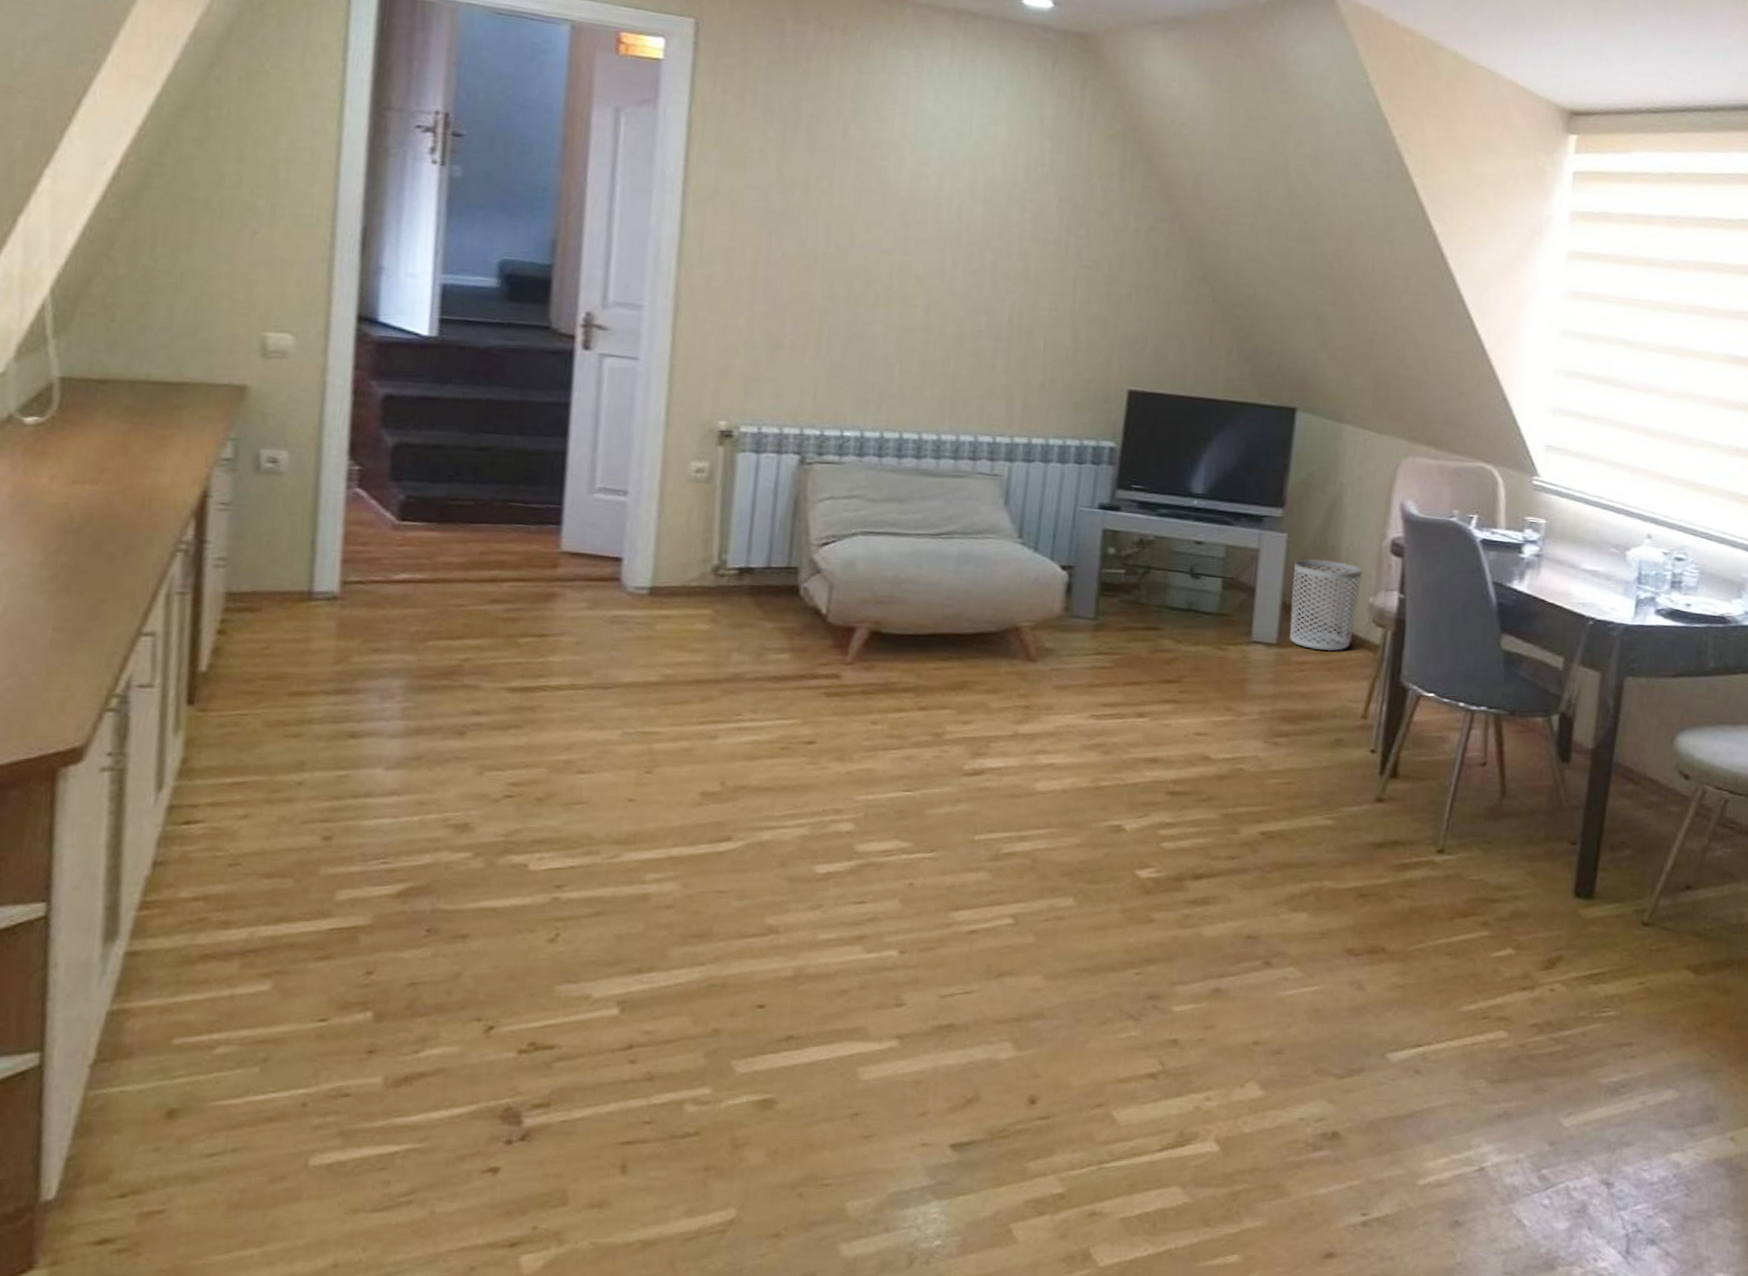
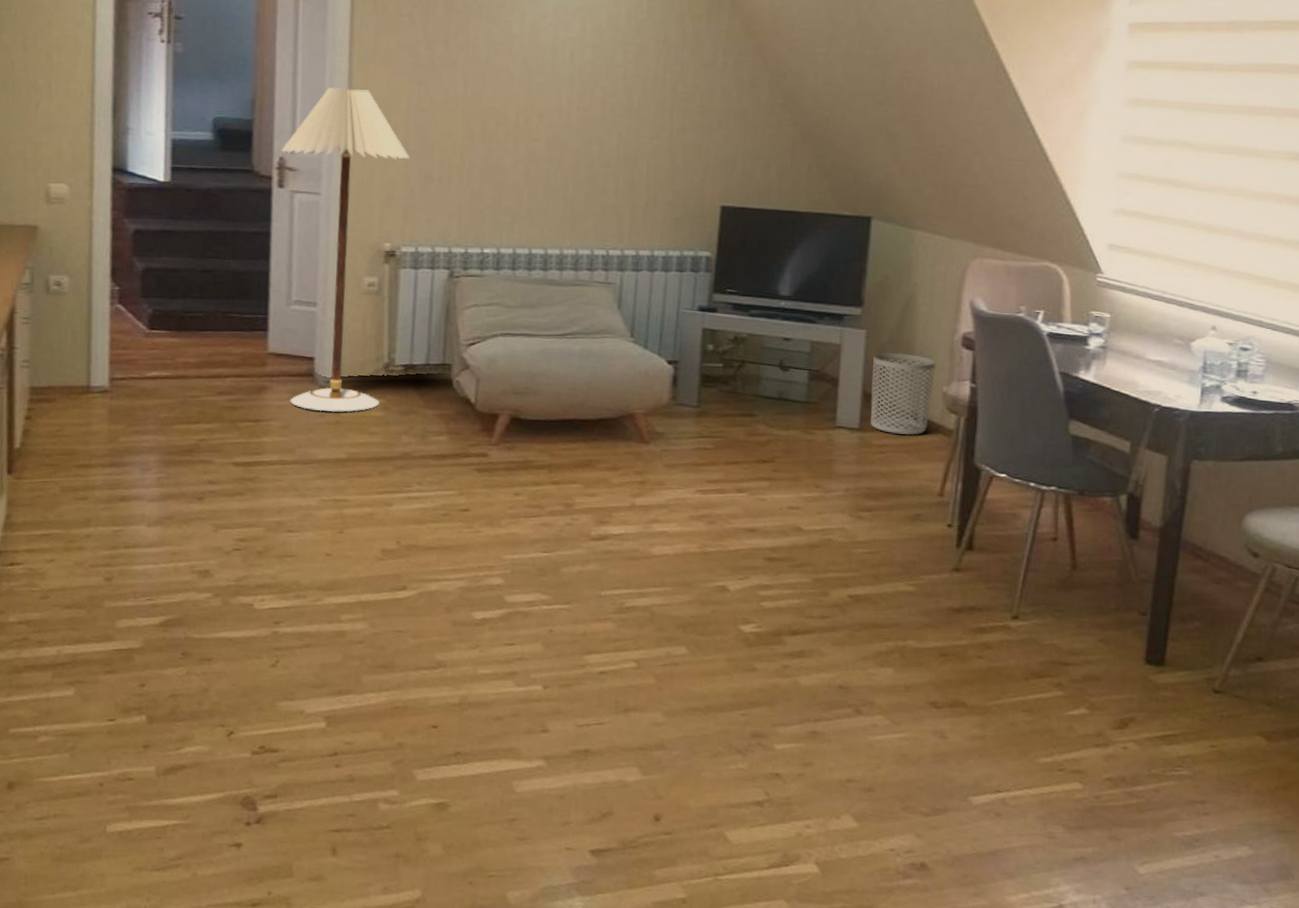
floor lamp: none [587,231,756,625] -> present [281,88,410,412]

